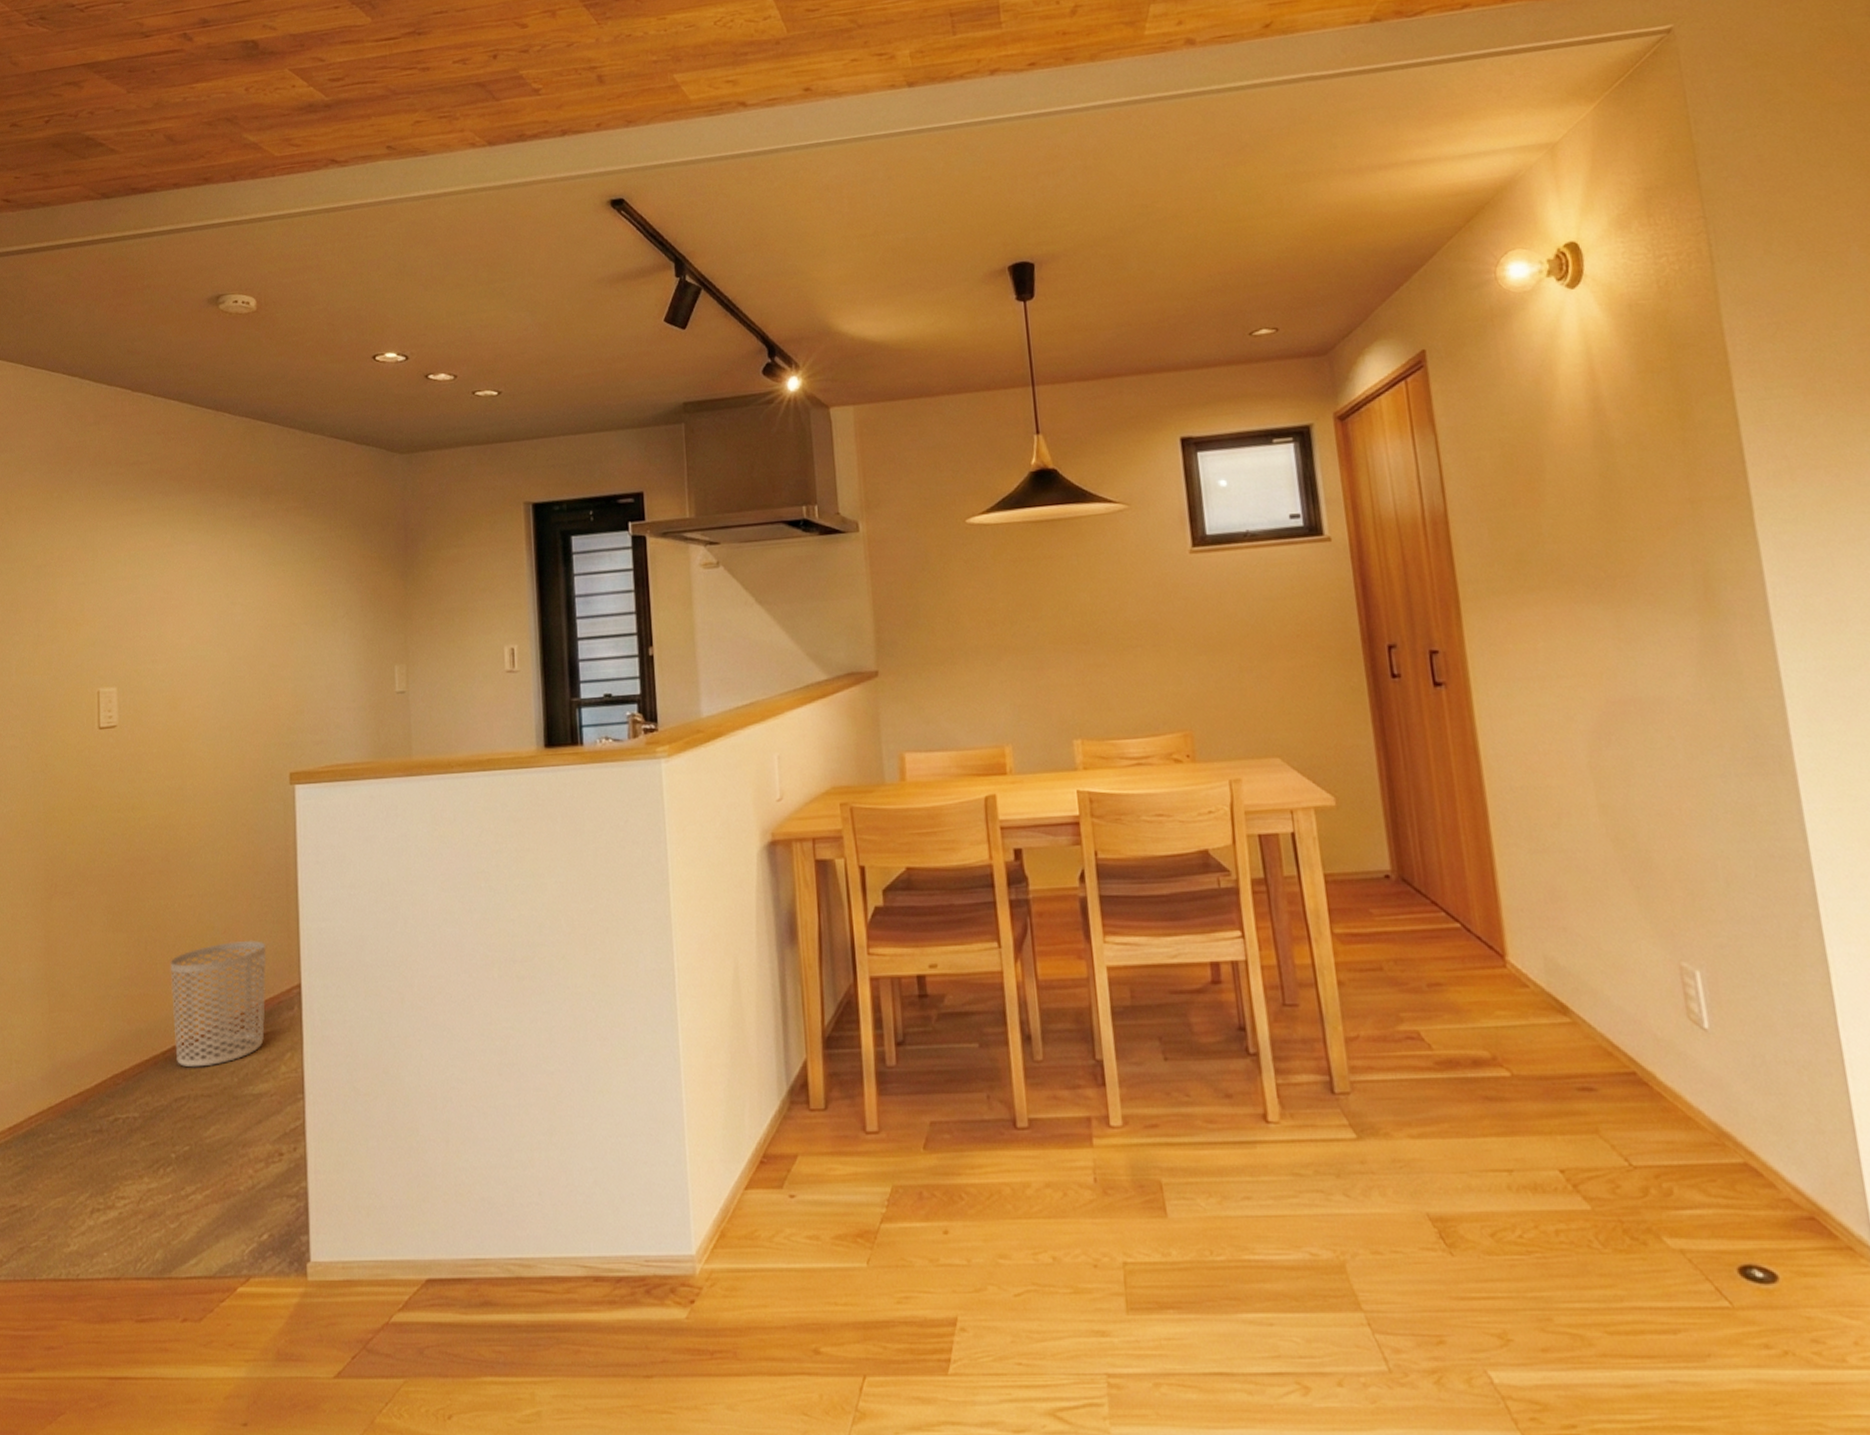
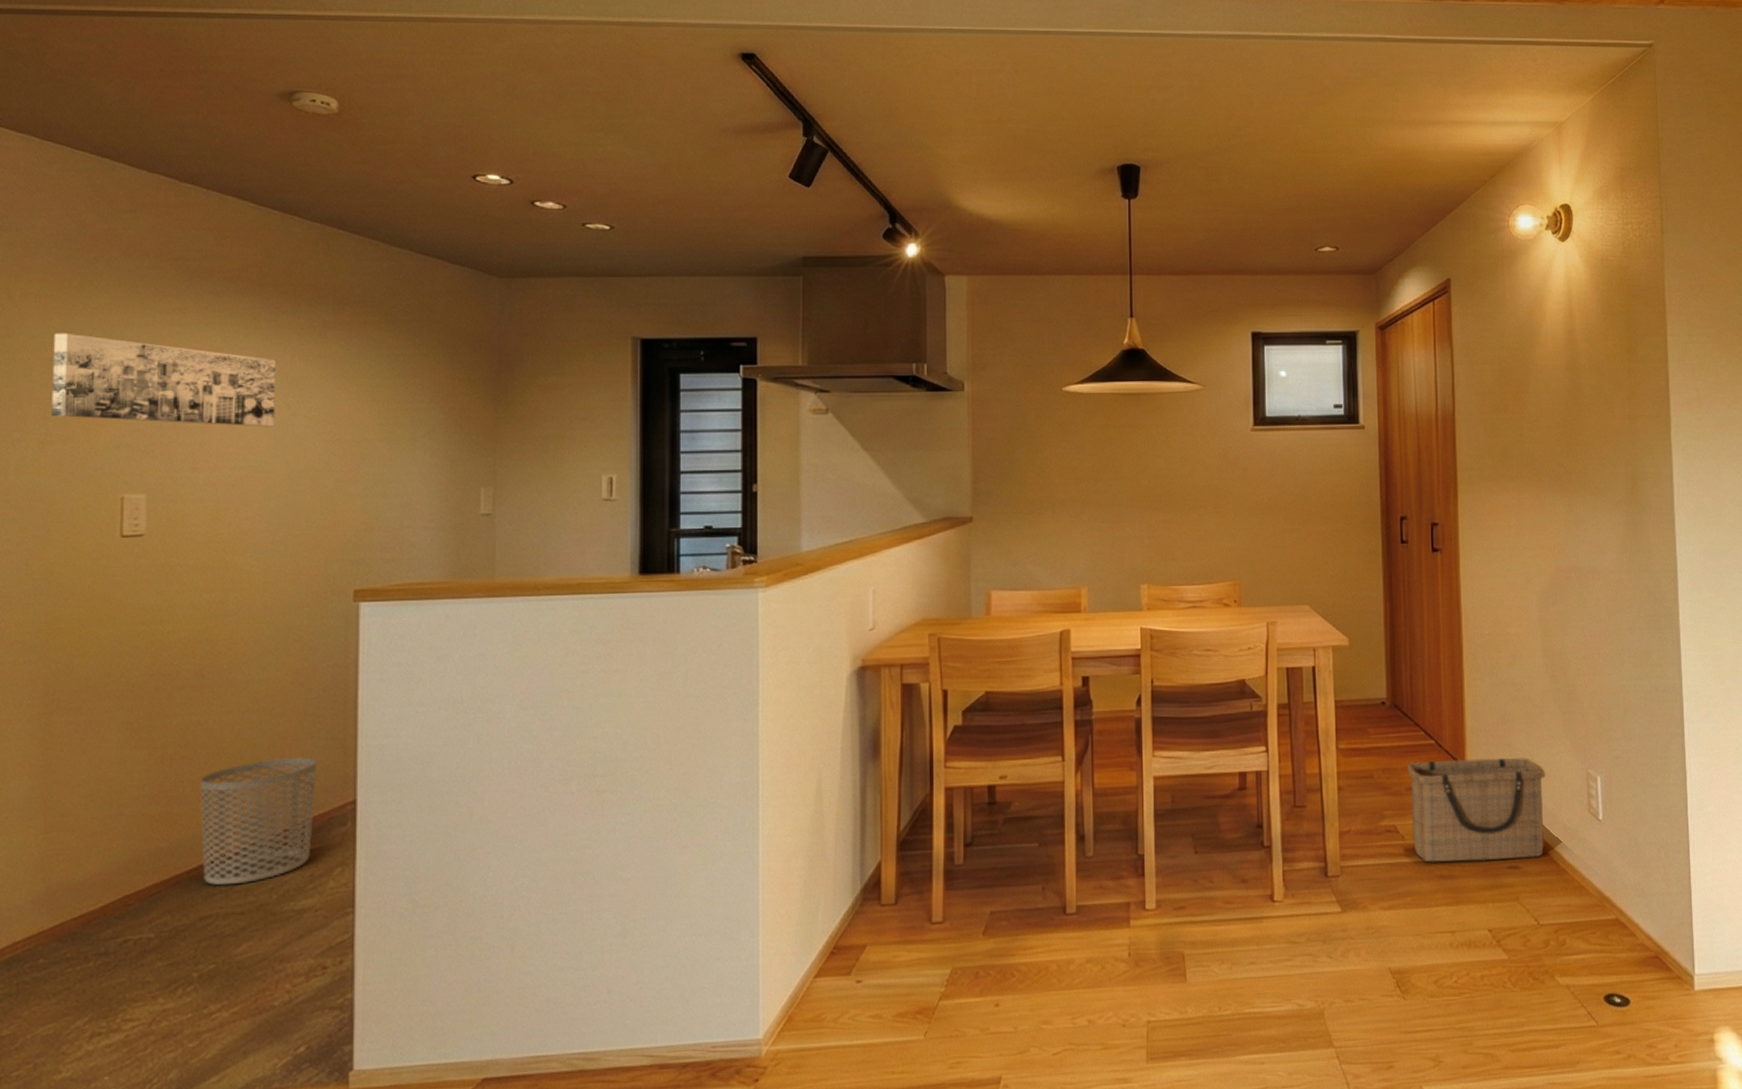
wall art: none [41,540,217,620] -> present [51,333,276,427]
basket: none [1426,946,1628,1080] -> present [1407,758,1546,863]

